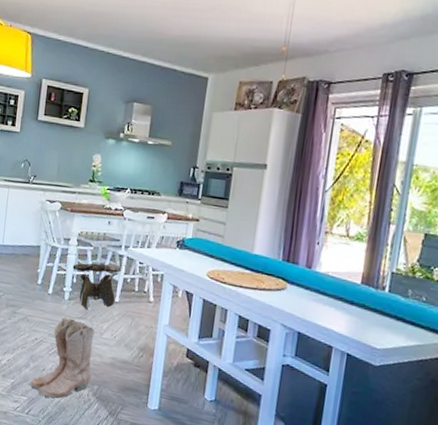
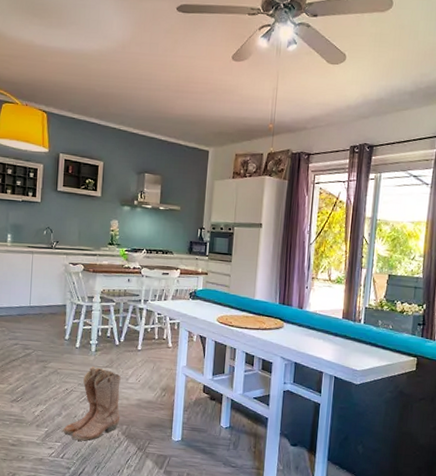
stool: present [72,258,122,310] -> none [97,313,143,359]

